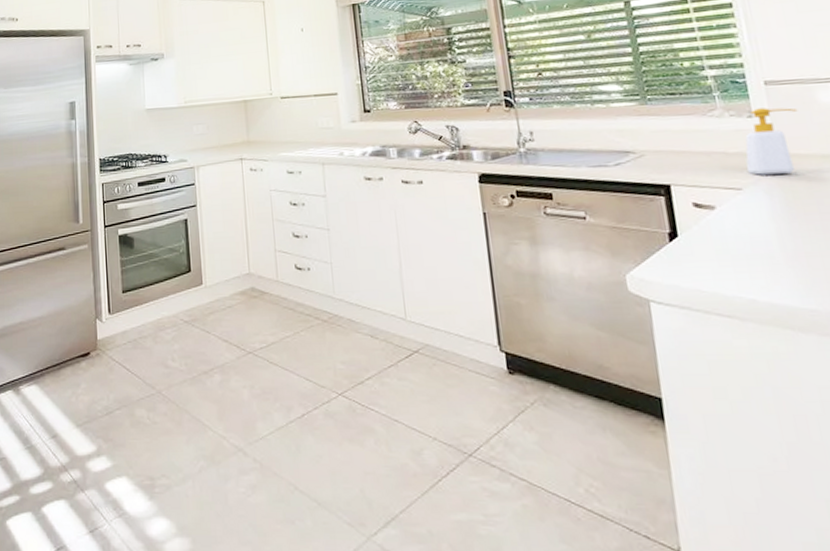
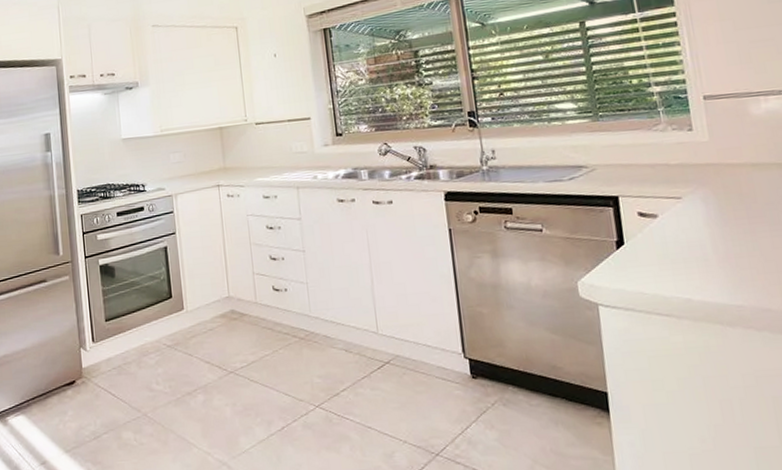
soap bottle: present [745,108,798,175] -> none [685,120,732,185]

